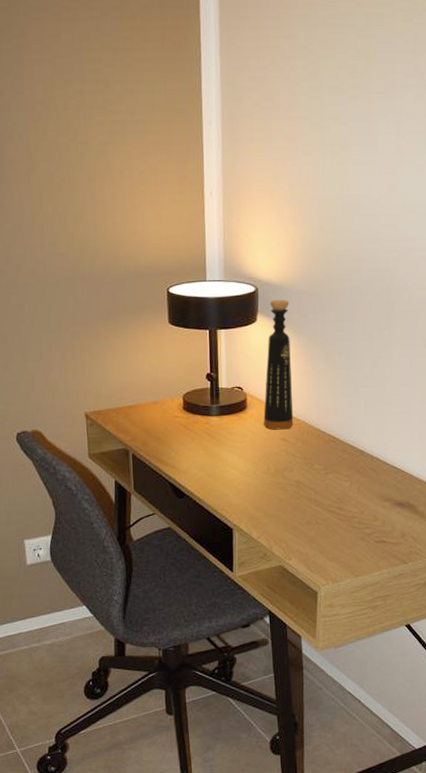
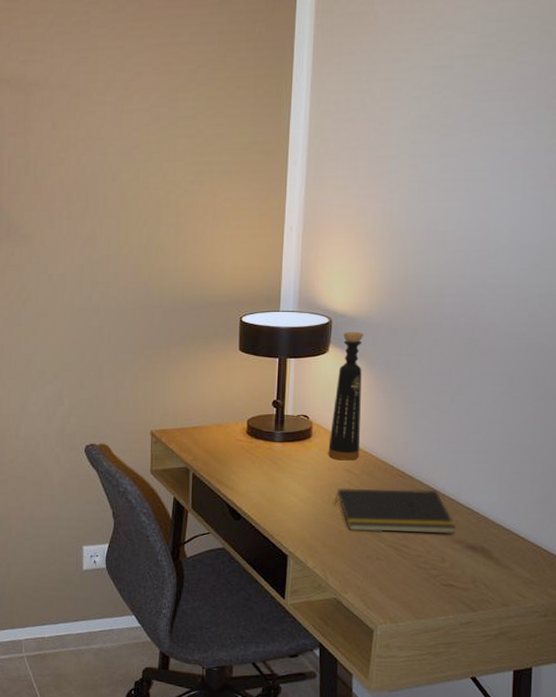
notepad: none [273,452,385,498] -> present [334,487,456,534]

